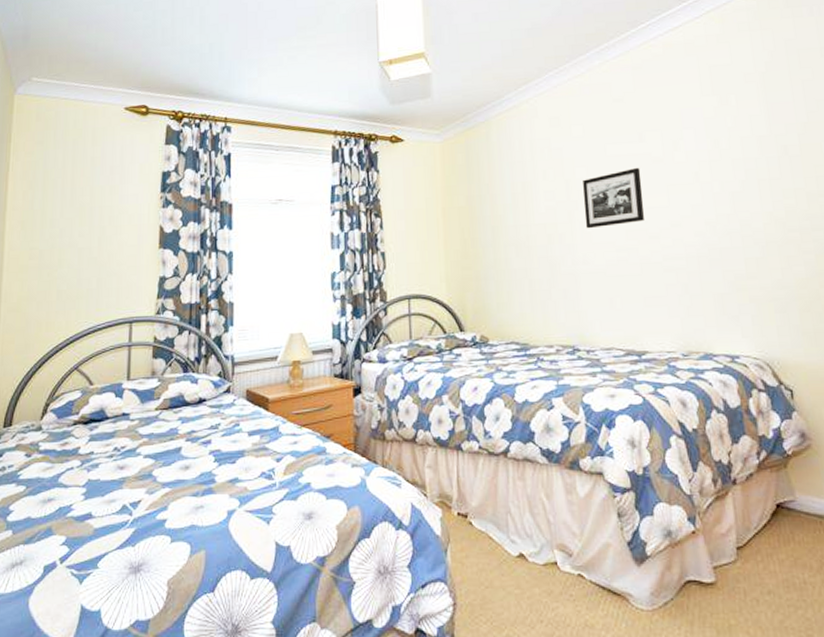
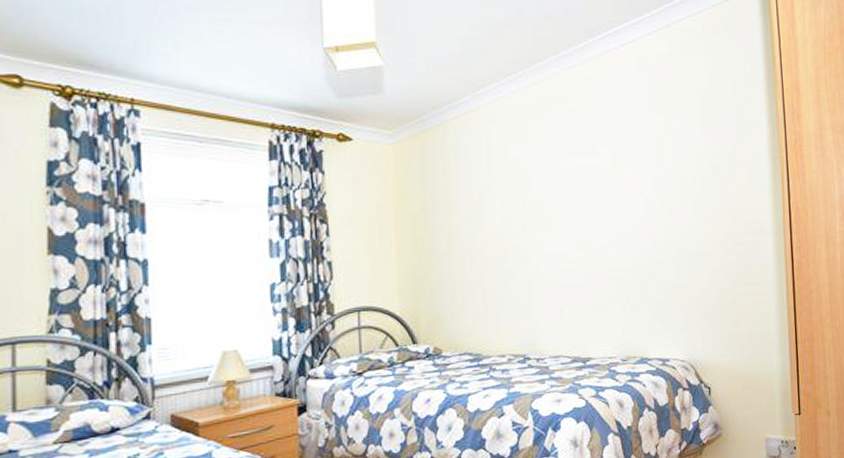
picture frame: present [583,167,644,229] -> none [538,180,594,240]

